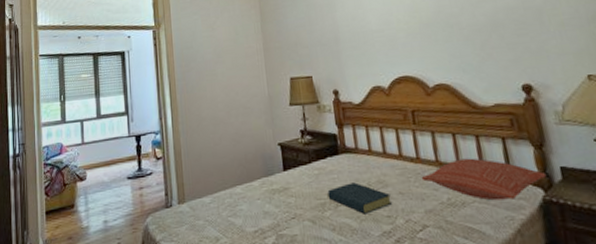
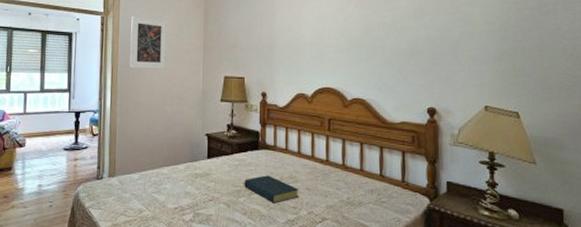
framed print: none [184,25,226,82] -> present [130,15,167,69]
pillow: present [421,158,547,201] -> none [327,165,434,204]

